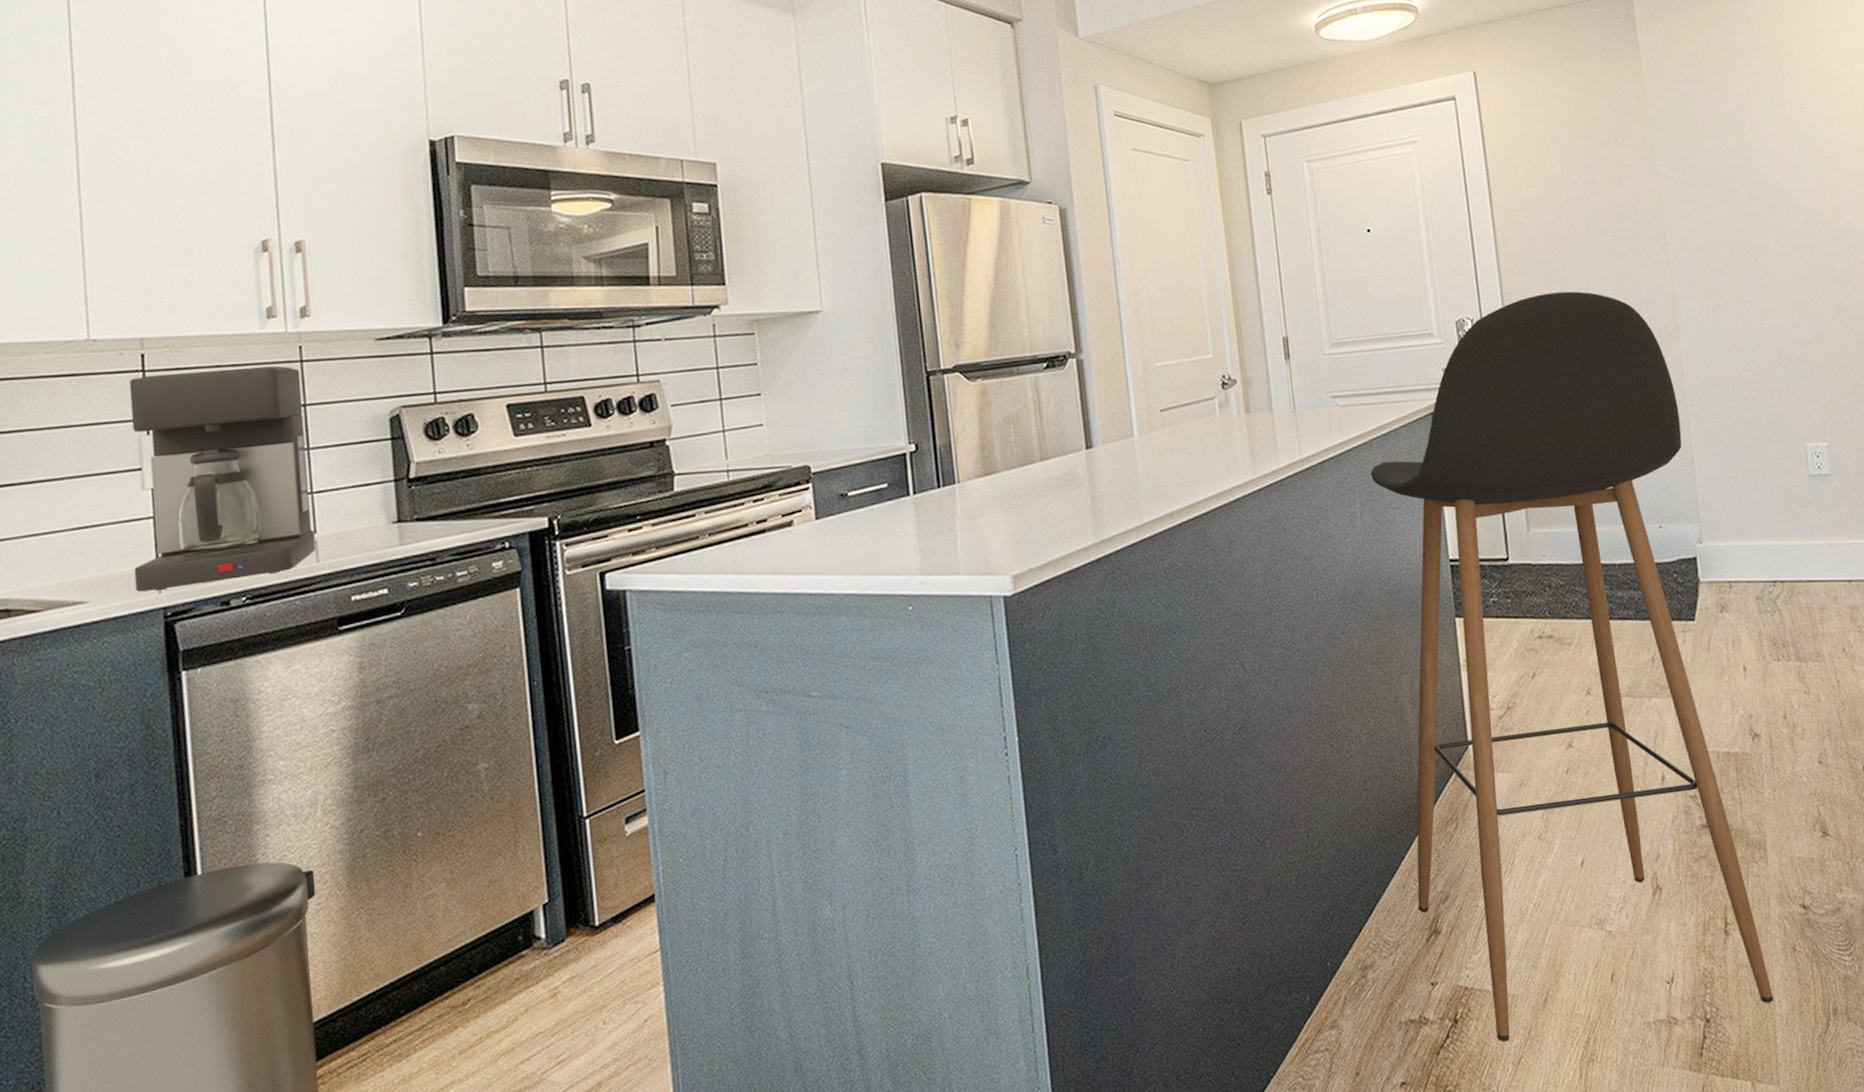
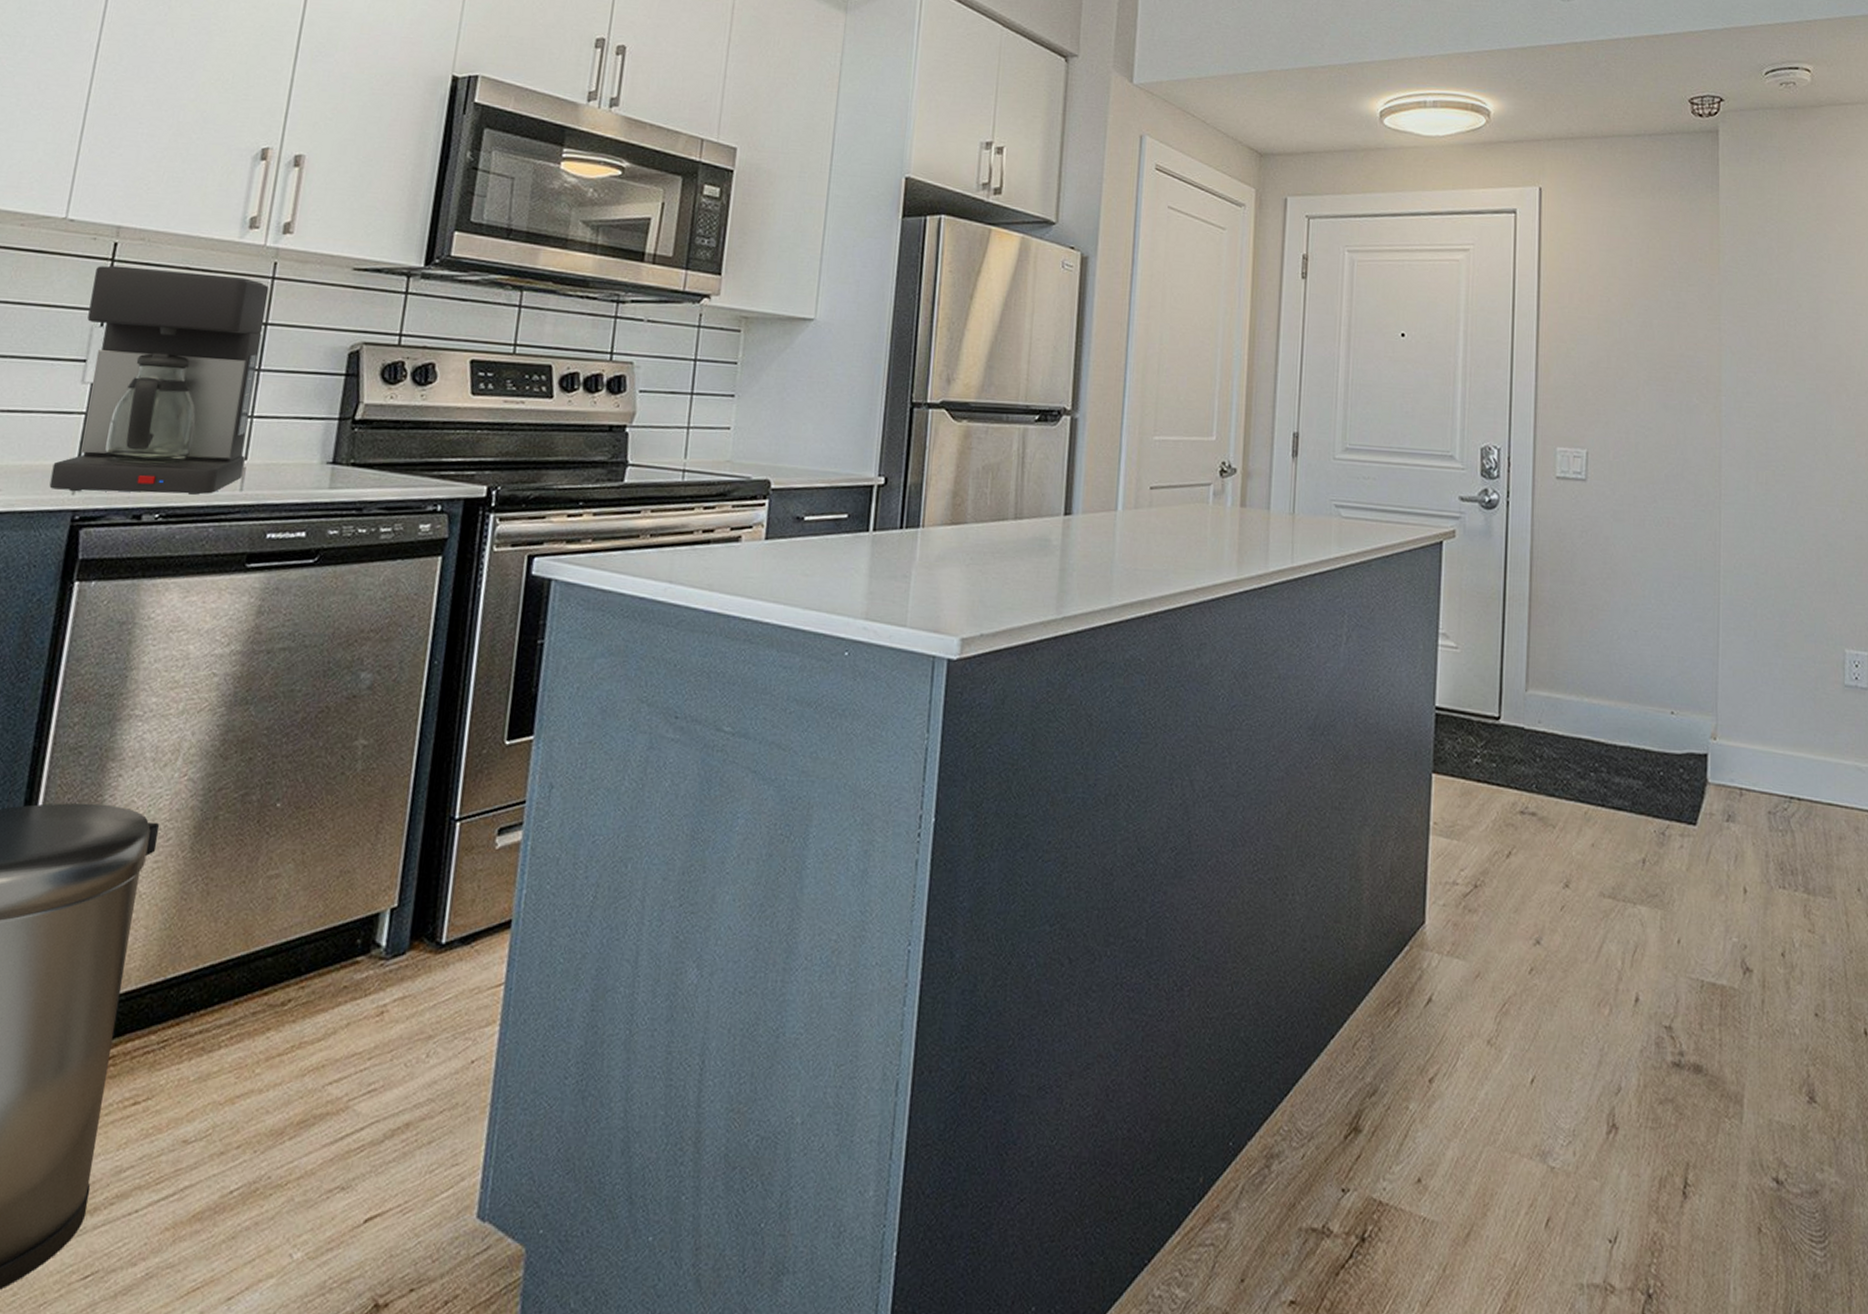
bar stool: present [1370,291,1774,1042] -> none [1341,434,1729,1289]

